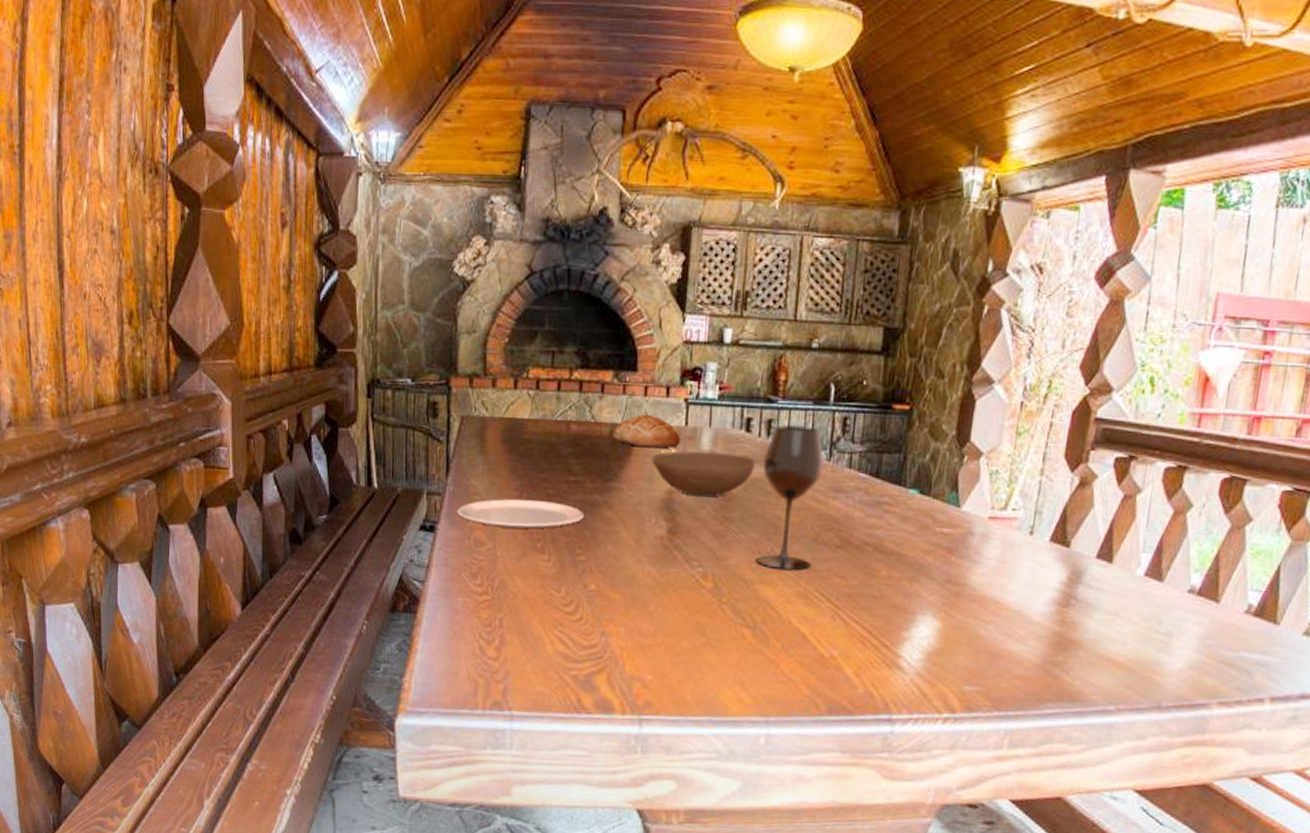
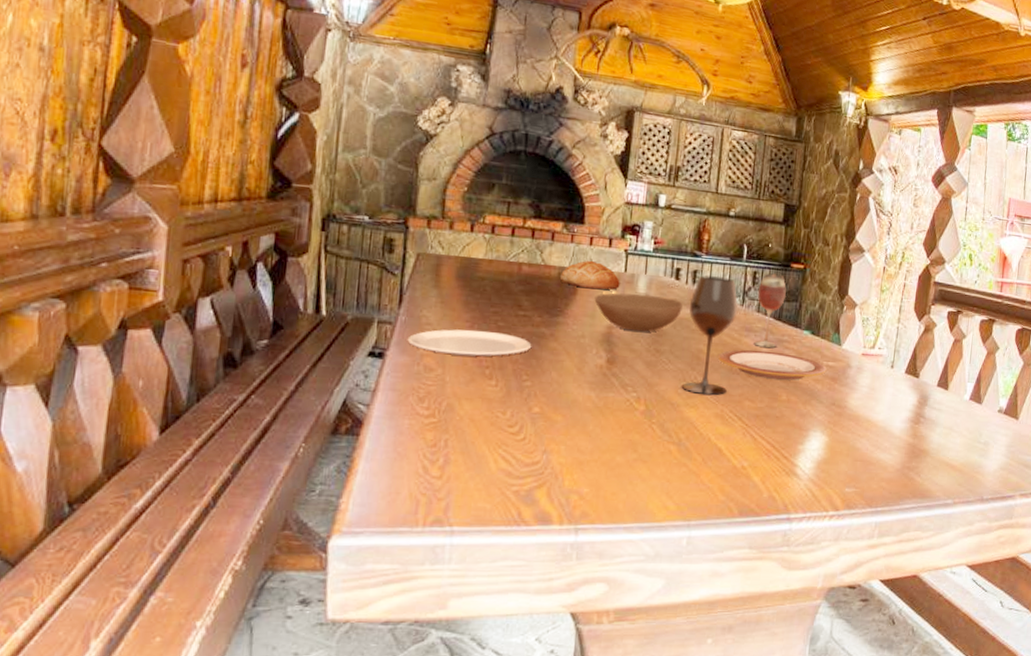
plate: none [798,514,940,552] -> present [717,349,827,380]
wineglass: none [844,418,887,512] -> present [754,273,787,348]

